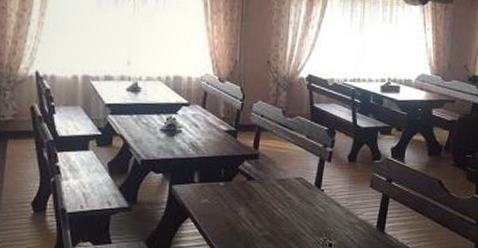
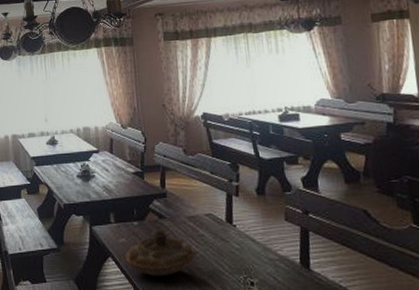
decorative bowl: none [205,191,282,237] -> present [124,229,198,276]

